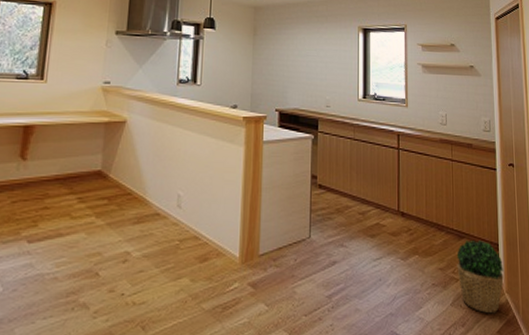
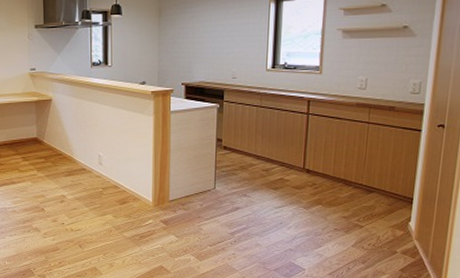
potted plant: present [456,239,504,314] -> none [362,194,416,256]

